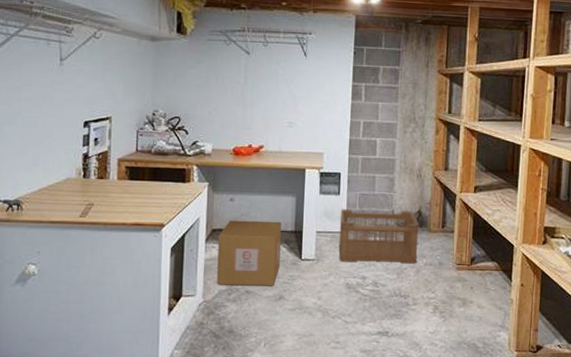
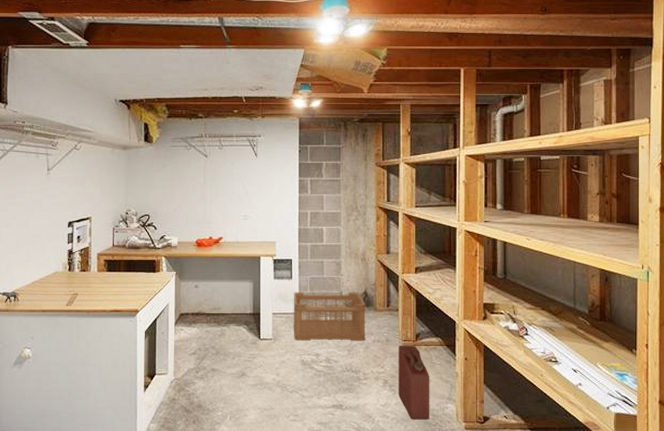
cardboard box: present [217,220,281,286] -> none [186,304,241,364]
jerry can: none [449,270,484,348] -> present [398,346,430,420]

